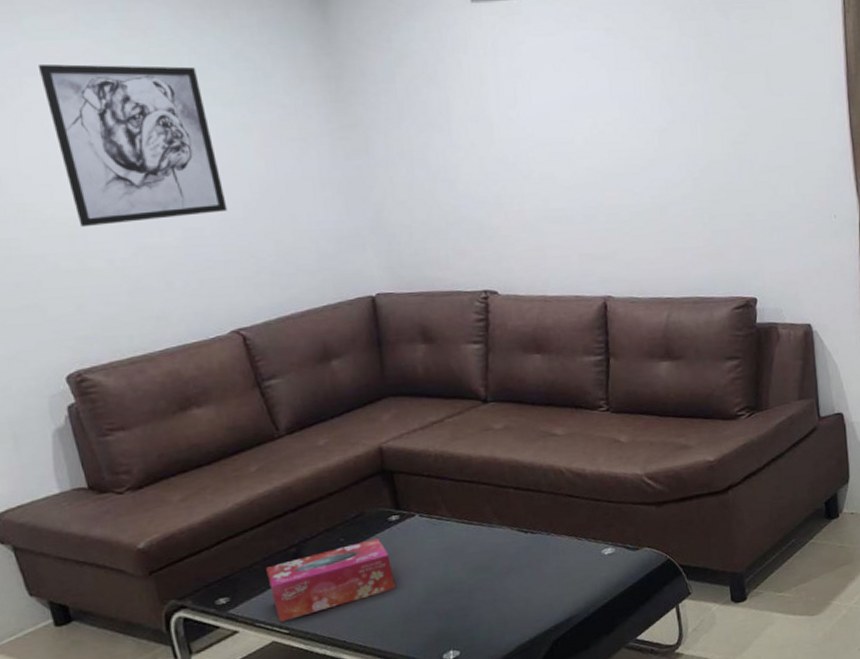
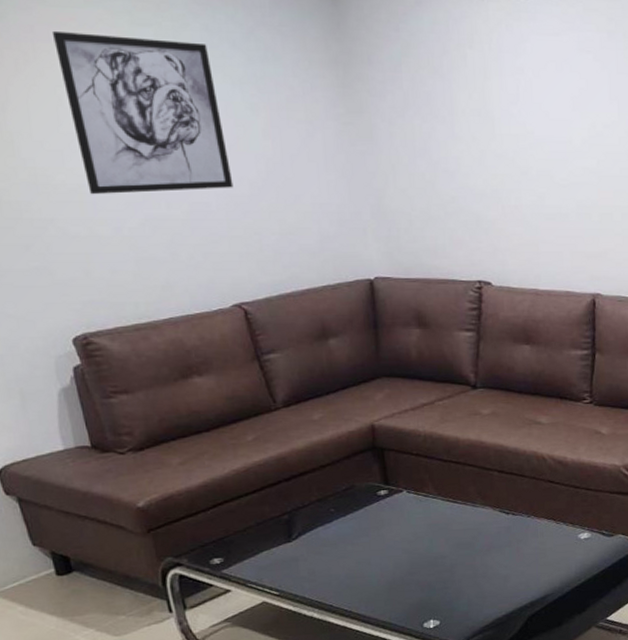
tissue box: present [266,537,395,622] -> none [259,510,381,584]

